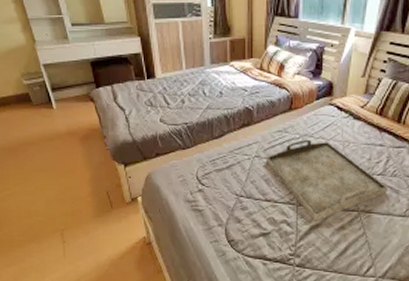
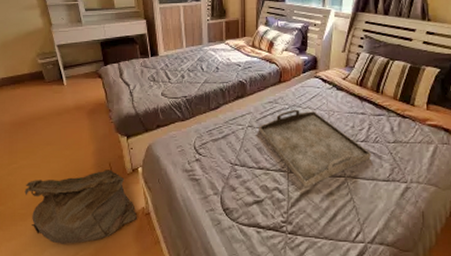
bag: none [20,198,138,271] -> present [24,170,137,244]

